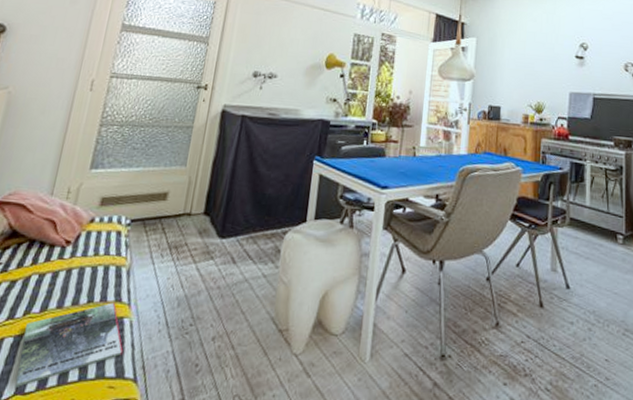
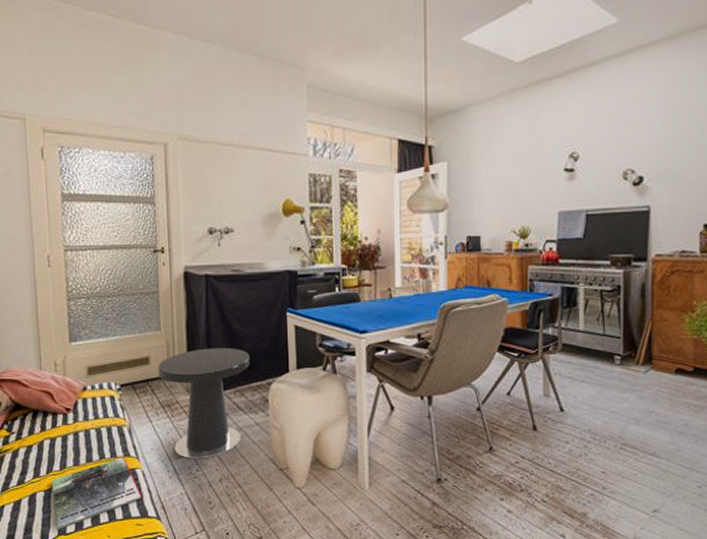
side table: none [171,189,270,312] -> present [158,348,250,459]

